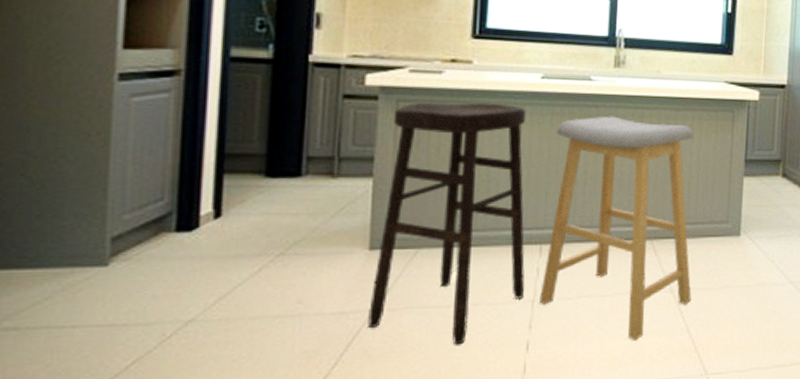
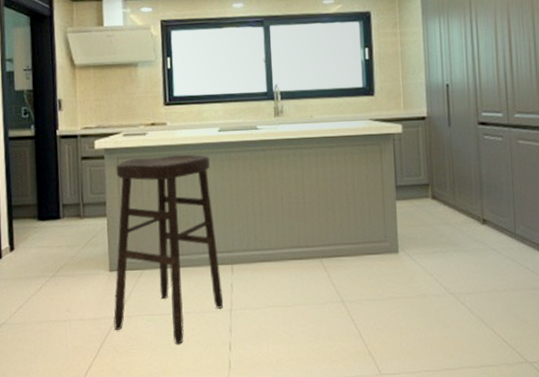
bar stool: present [540,116,694,340] -> none [234,157,361,343]

